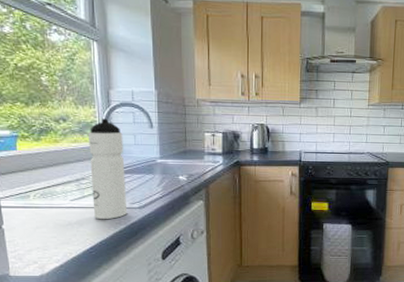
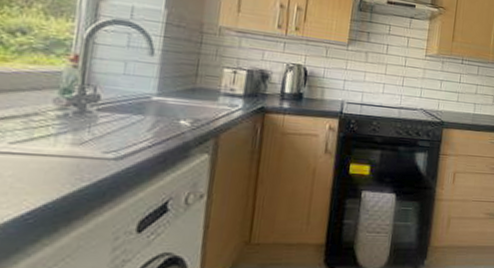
water bottle: present [88,118,128,220] -> none [43,36,109,173]

